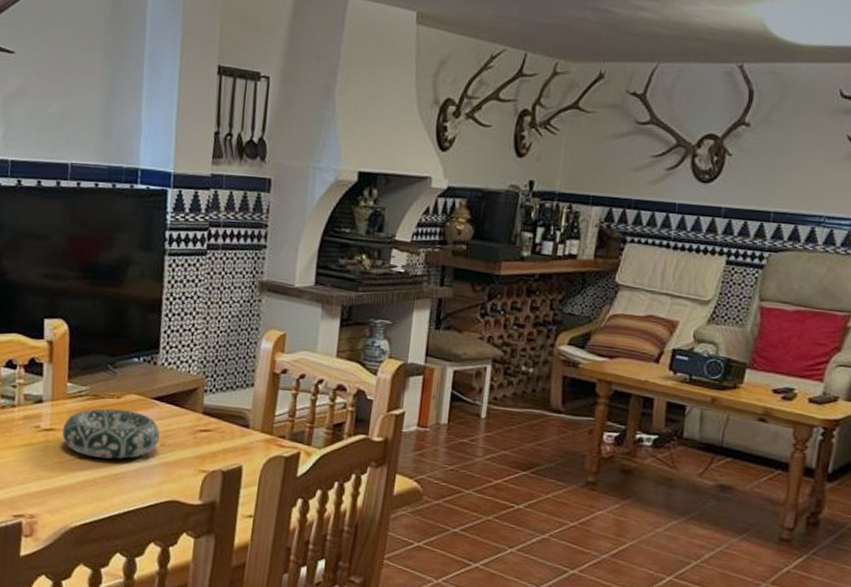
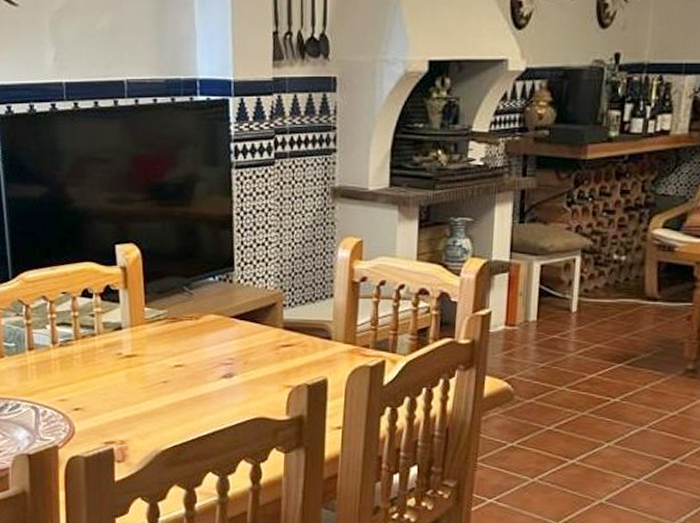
decorative bowl: present [62,408,160,459] -> none [144,330,241,381]

